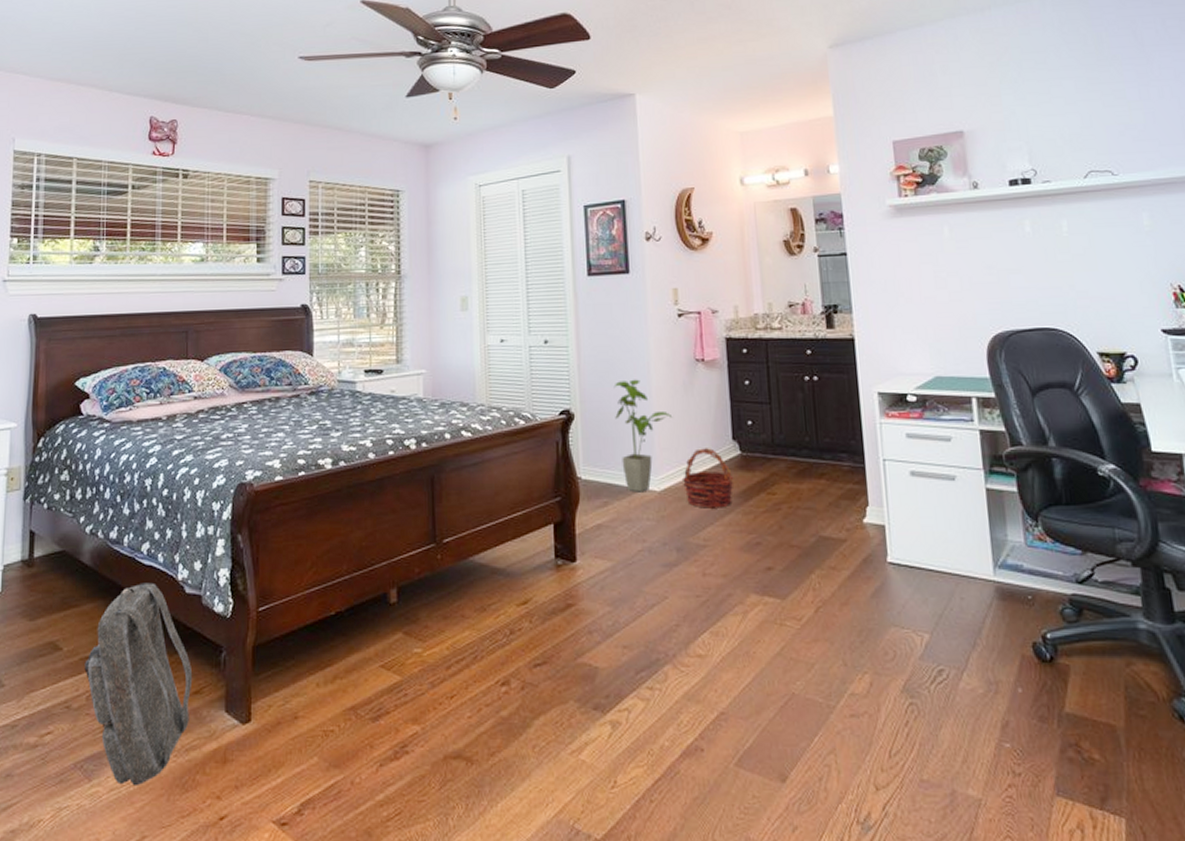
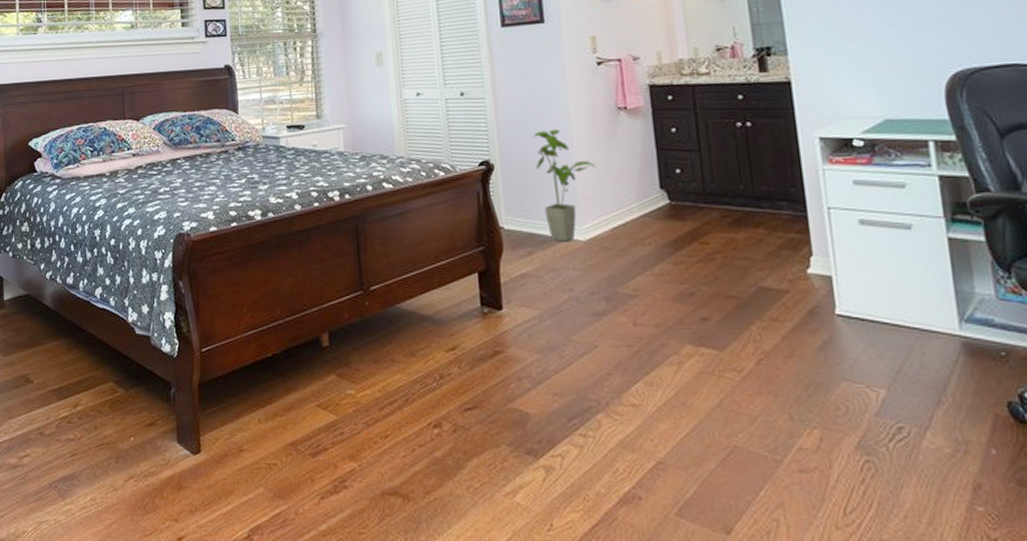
backpack: present [84,582,193,787] -> none [53,324,147,506]
basket: present [683,448,734,509] -> none [609,197,664,258]

